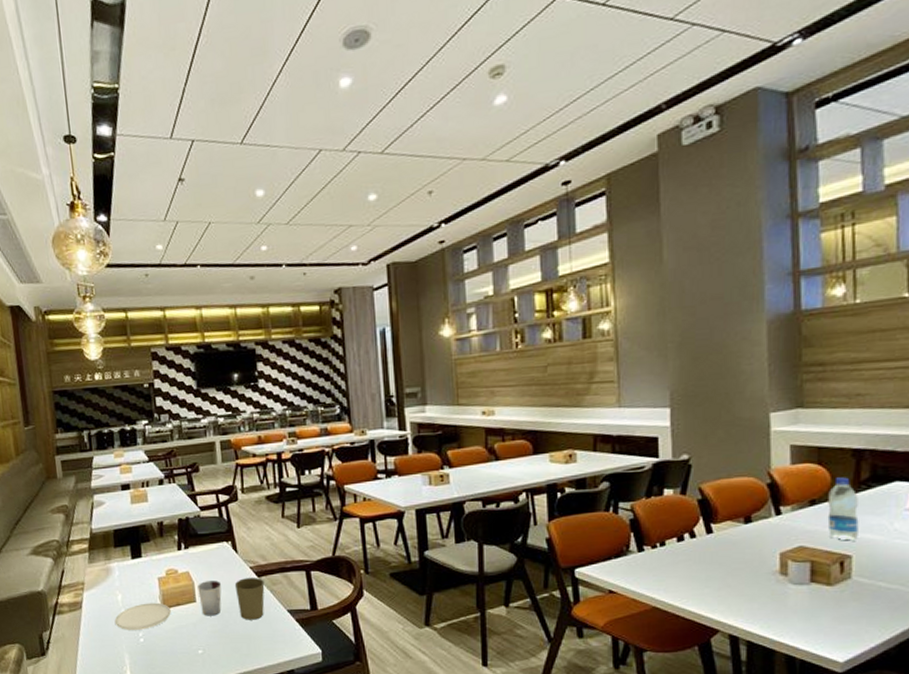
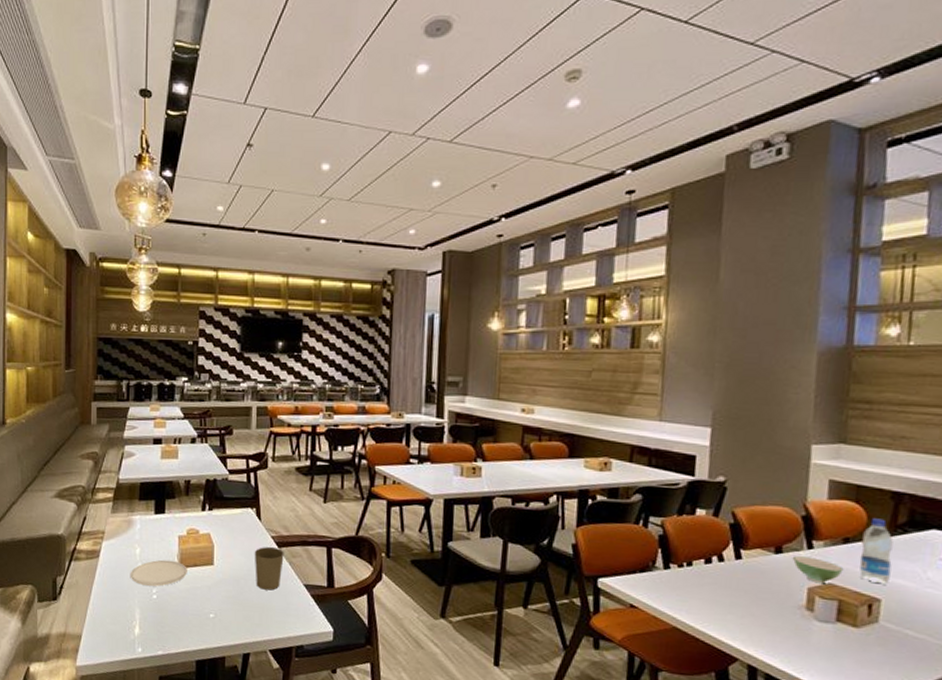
cup: present [197,581,222,616] -> none [217,545,242,581]
bowl: none [761,523,813,548] -> present [792,556,844,584]

